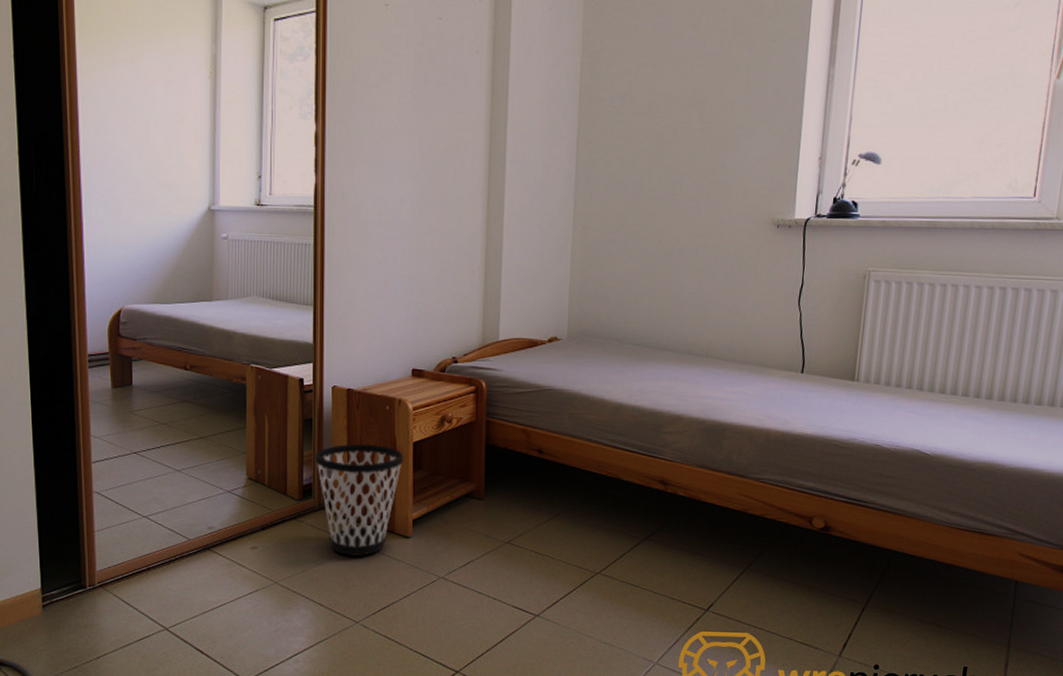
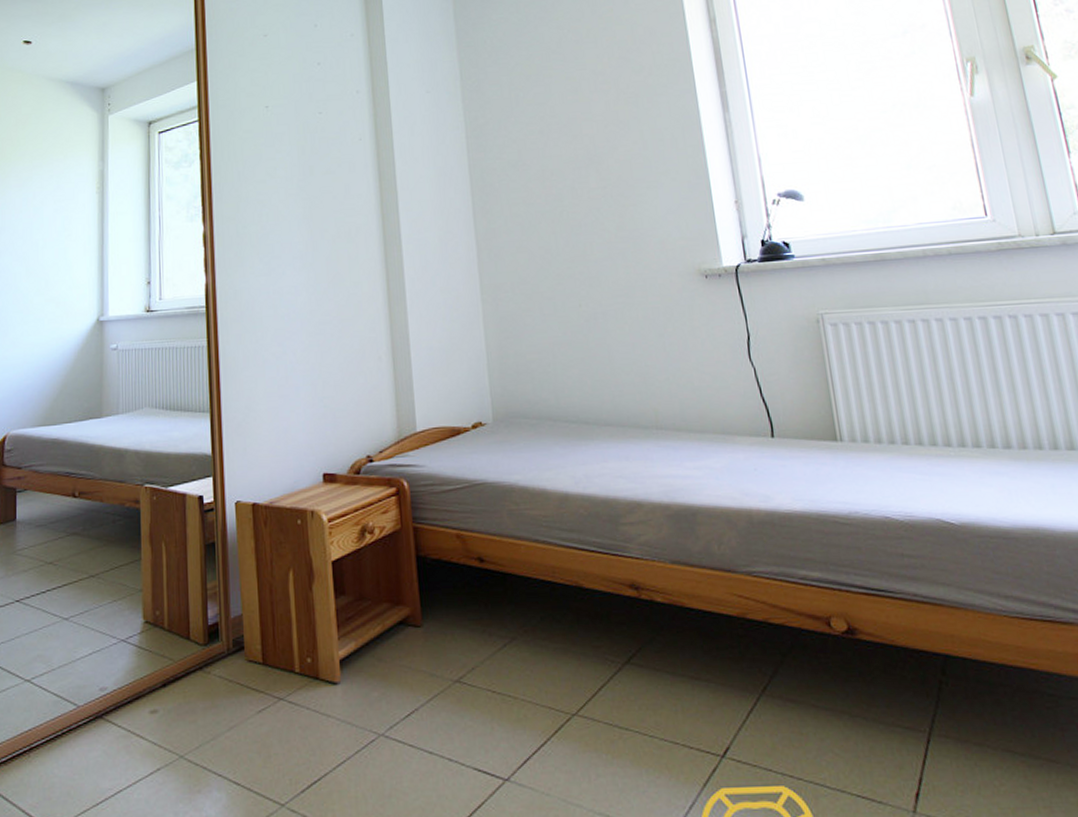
wastebasket: present [315,443,404,556] -> none [220,567,323,713]

